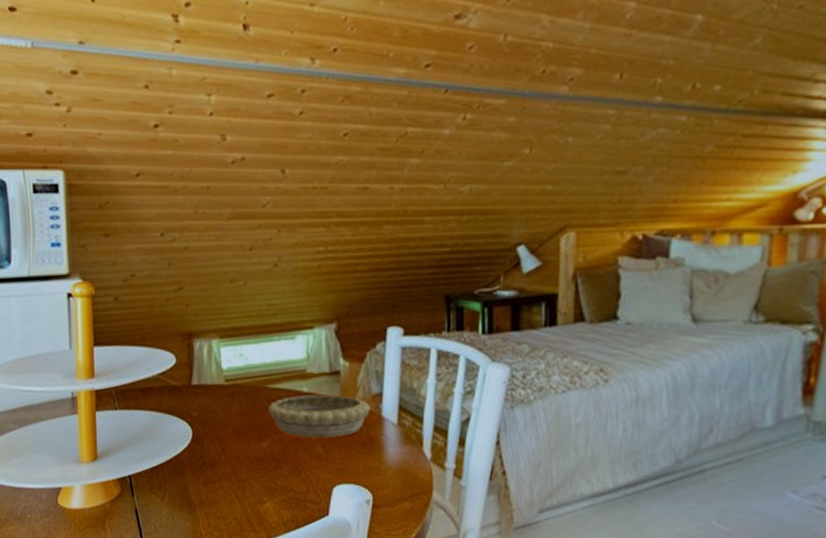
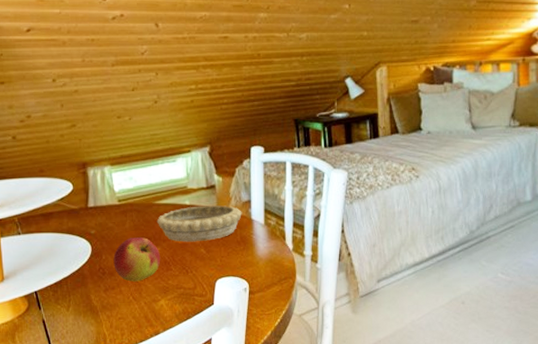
apple: none [216,425,270,478] -> present [113,237,161,282]

